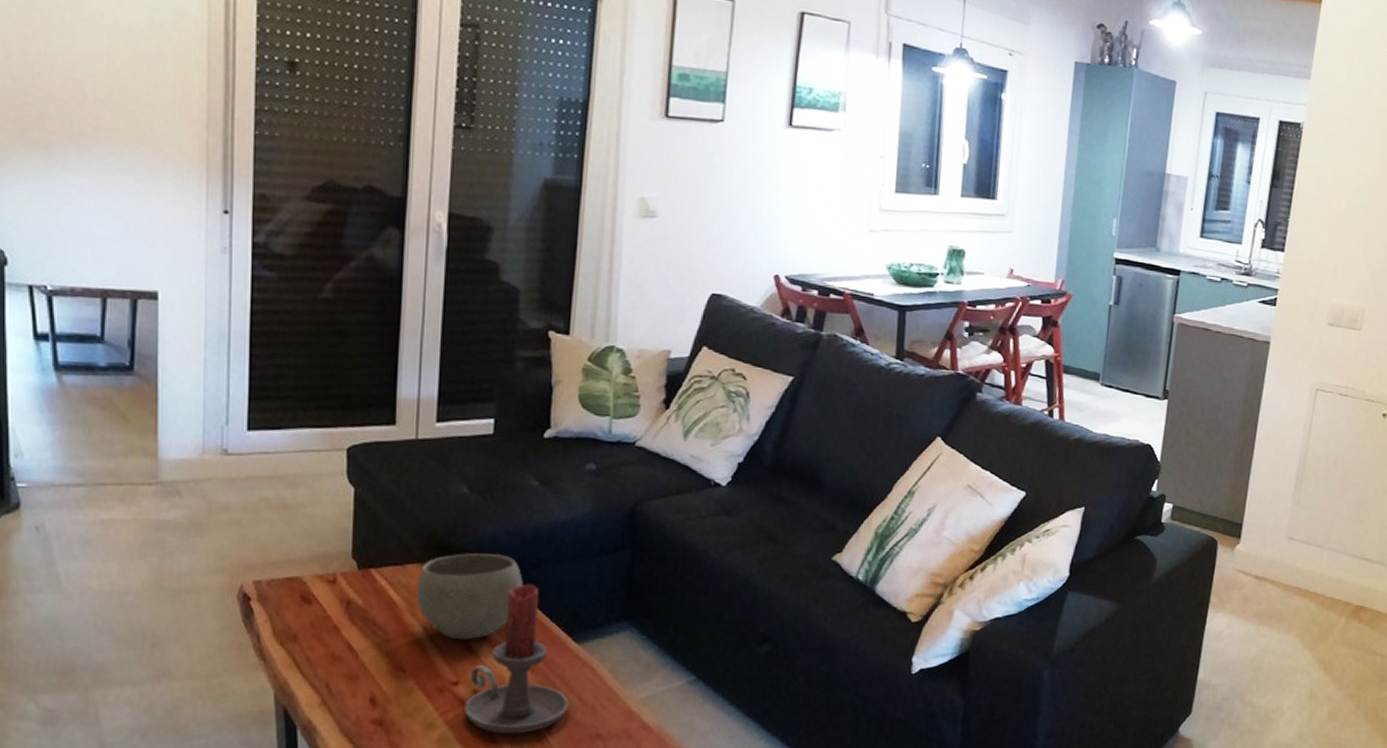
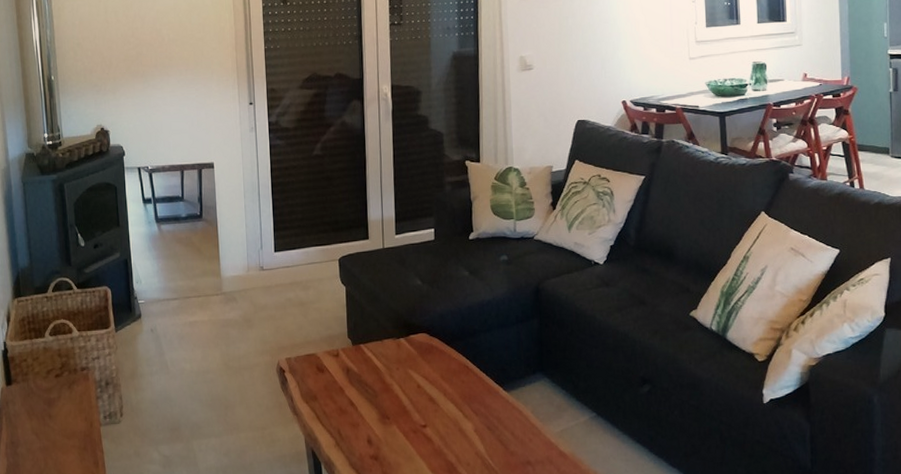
bowl: present [416,553,523,640] -> none [392,328,464,394]
candle holder: present [465,583,569,734] -> none [432,348,505,463]

